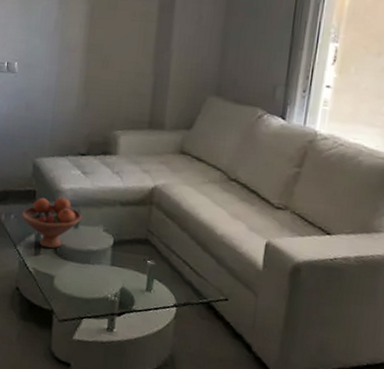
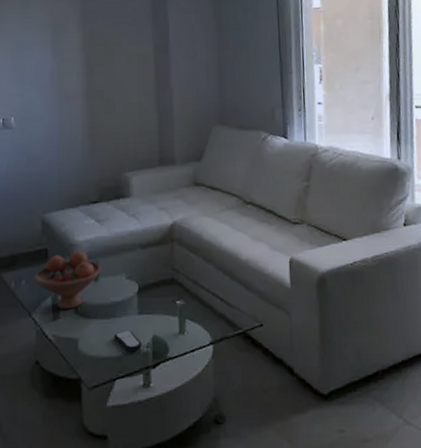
remote control: none [86,277,111,298] -> present [114,330,142,352]

